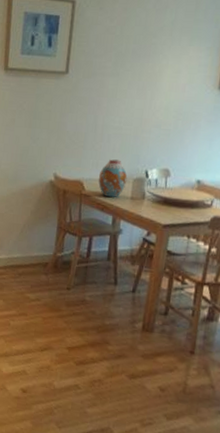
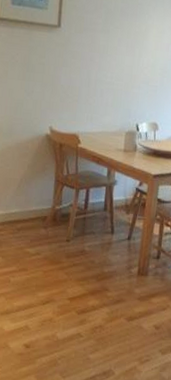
vase: present [98,159,128,197] -> none [93,113,120,150]

